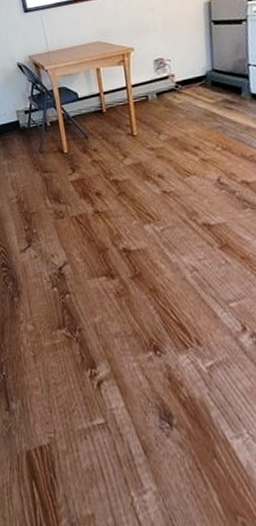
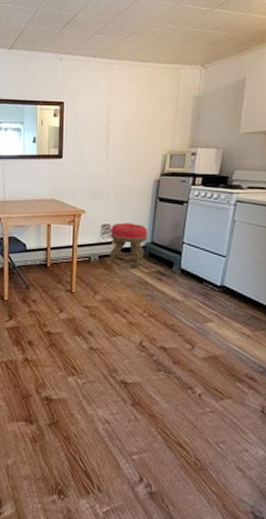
stool: none [164,52,208,100] -> present [109,222,147,268]

